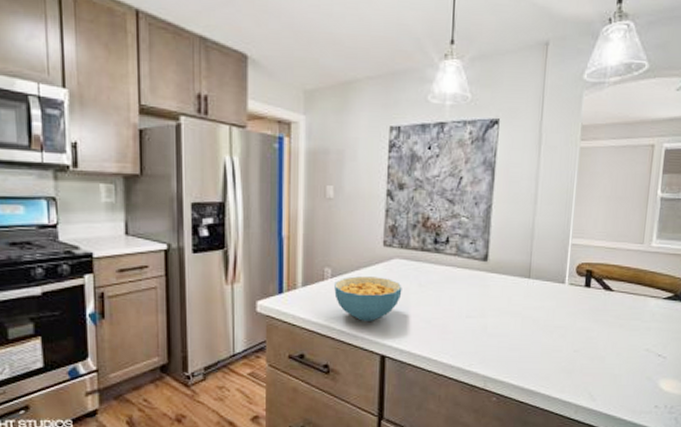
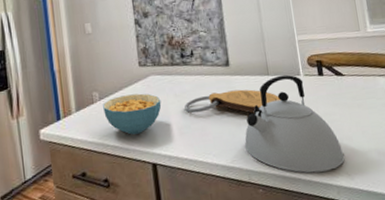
cutting board: none [428,288,538,317] -> present [184,89,281,114]
kettle: none [487,280,592,388] -> present [244,74,345,173]

